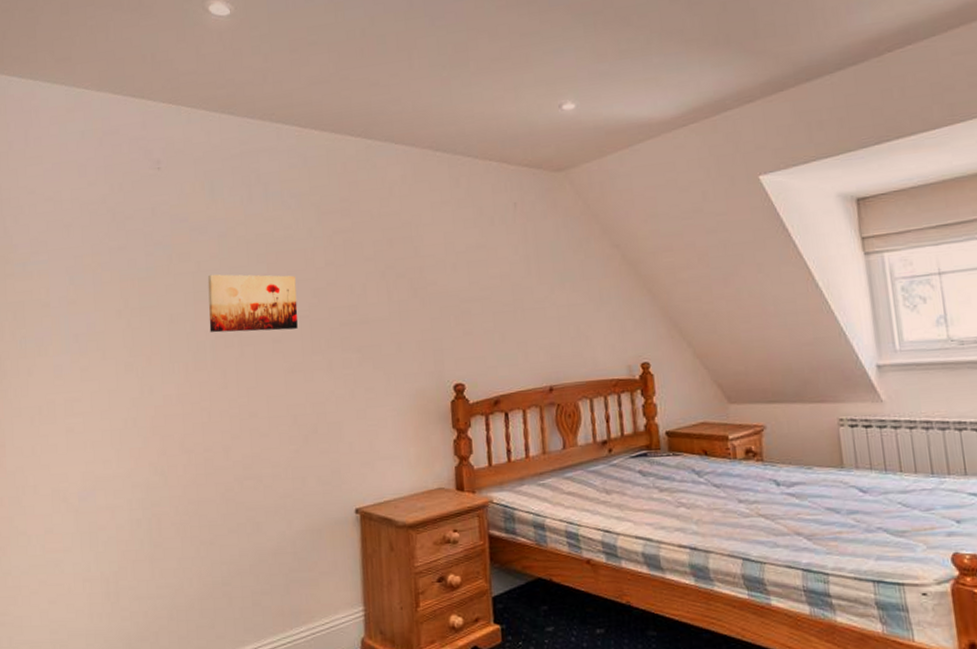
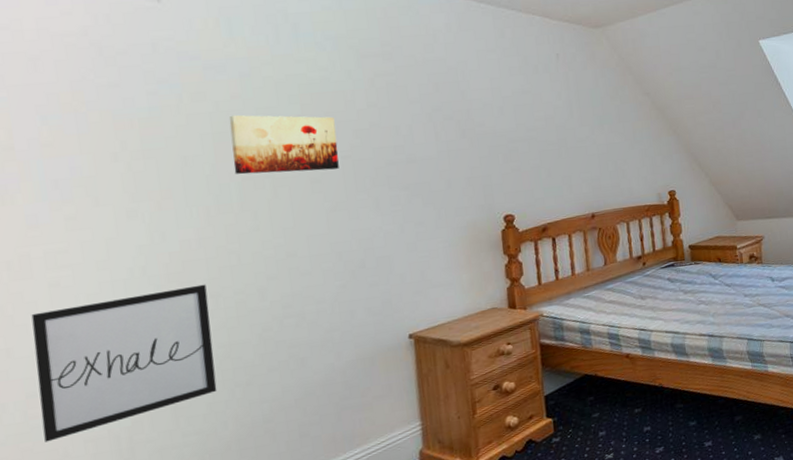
wall art: none [53,439,186,576] -> present [31,284,217,442]

